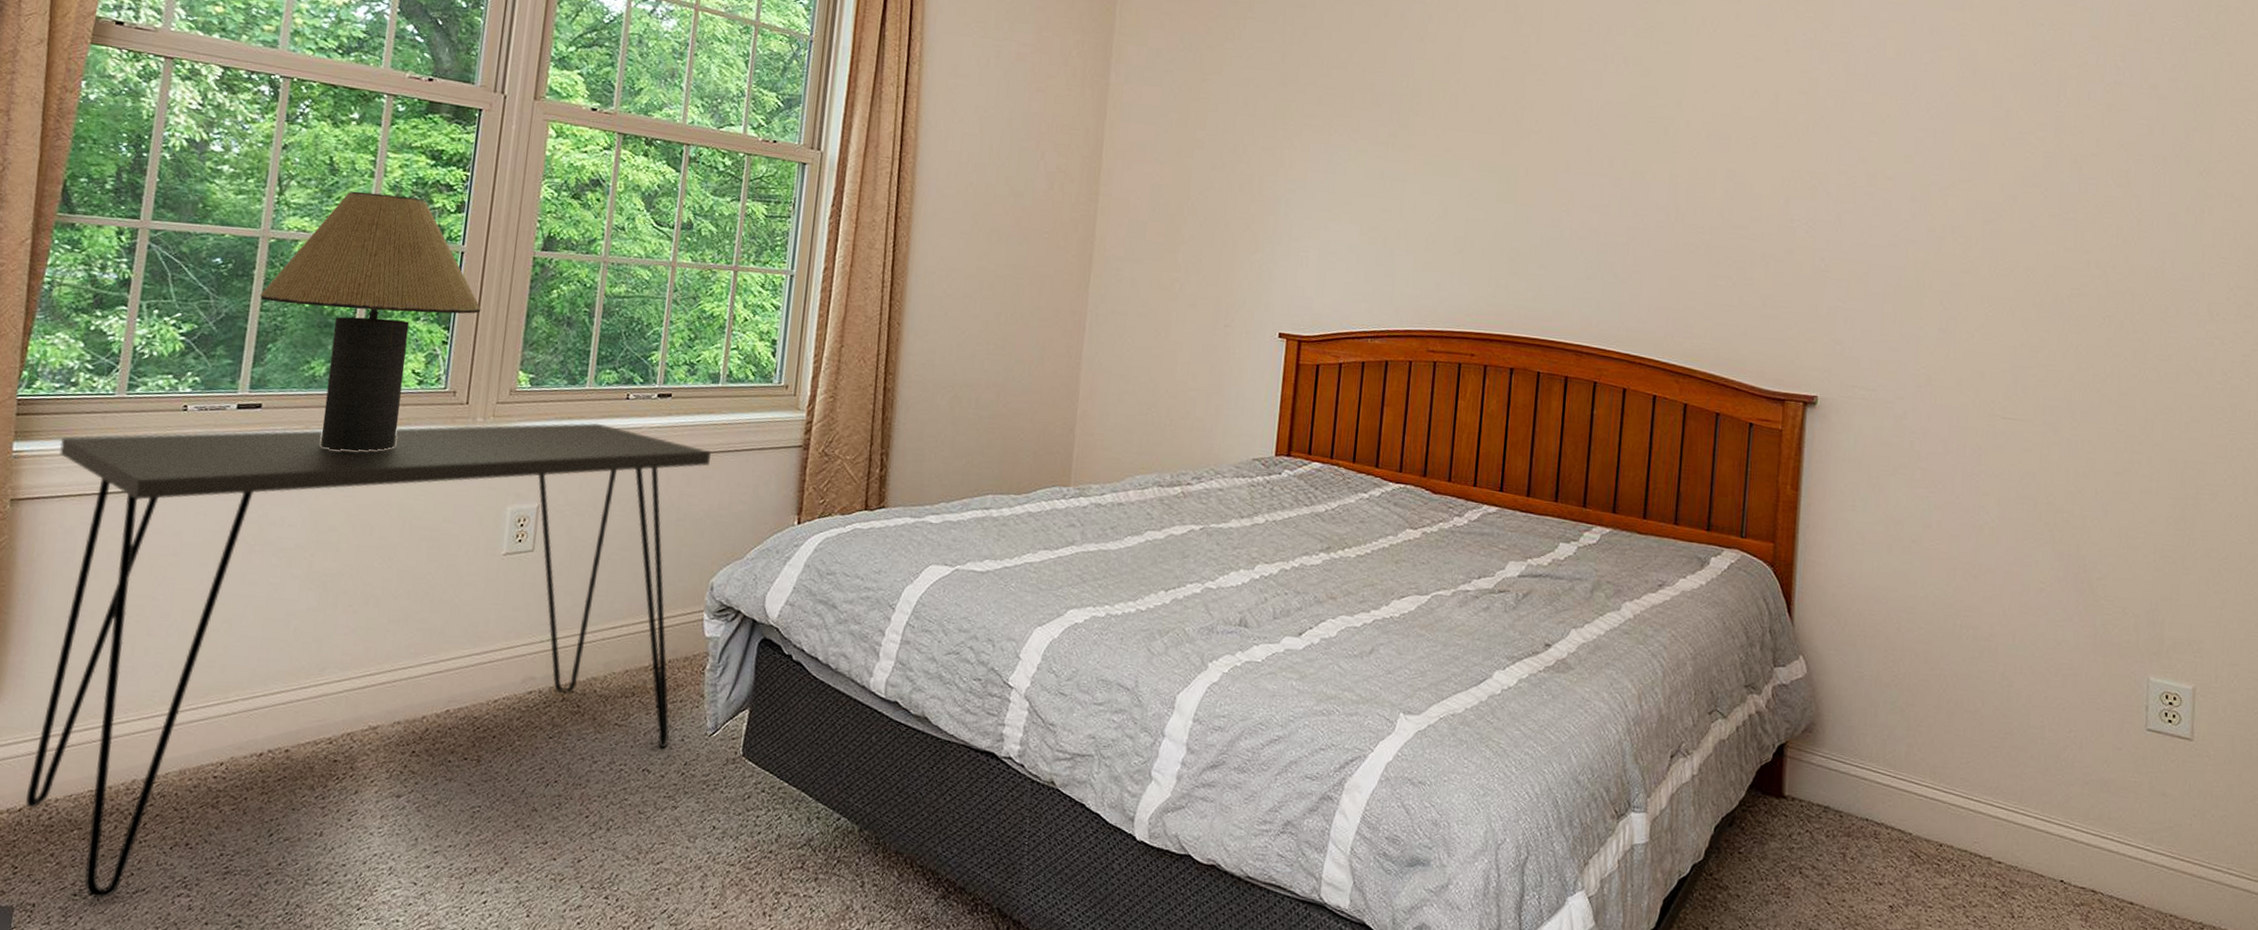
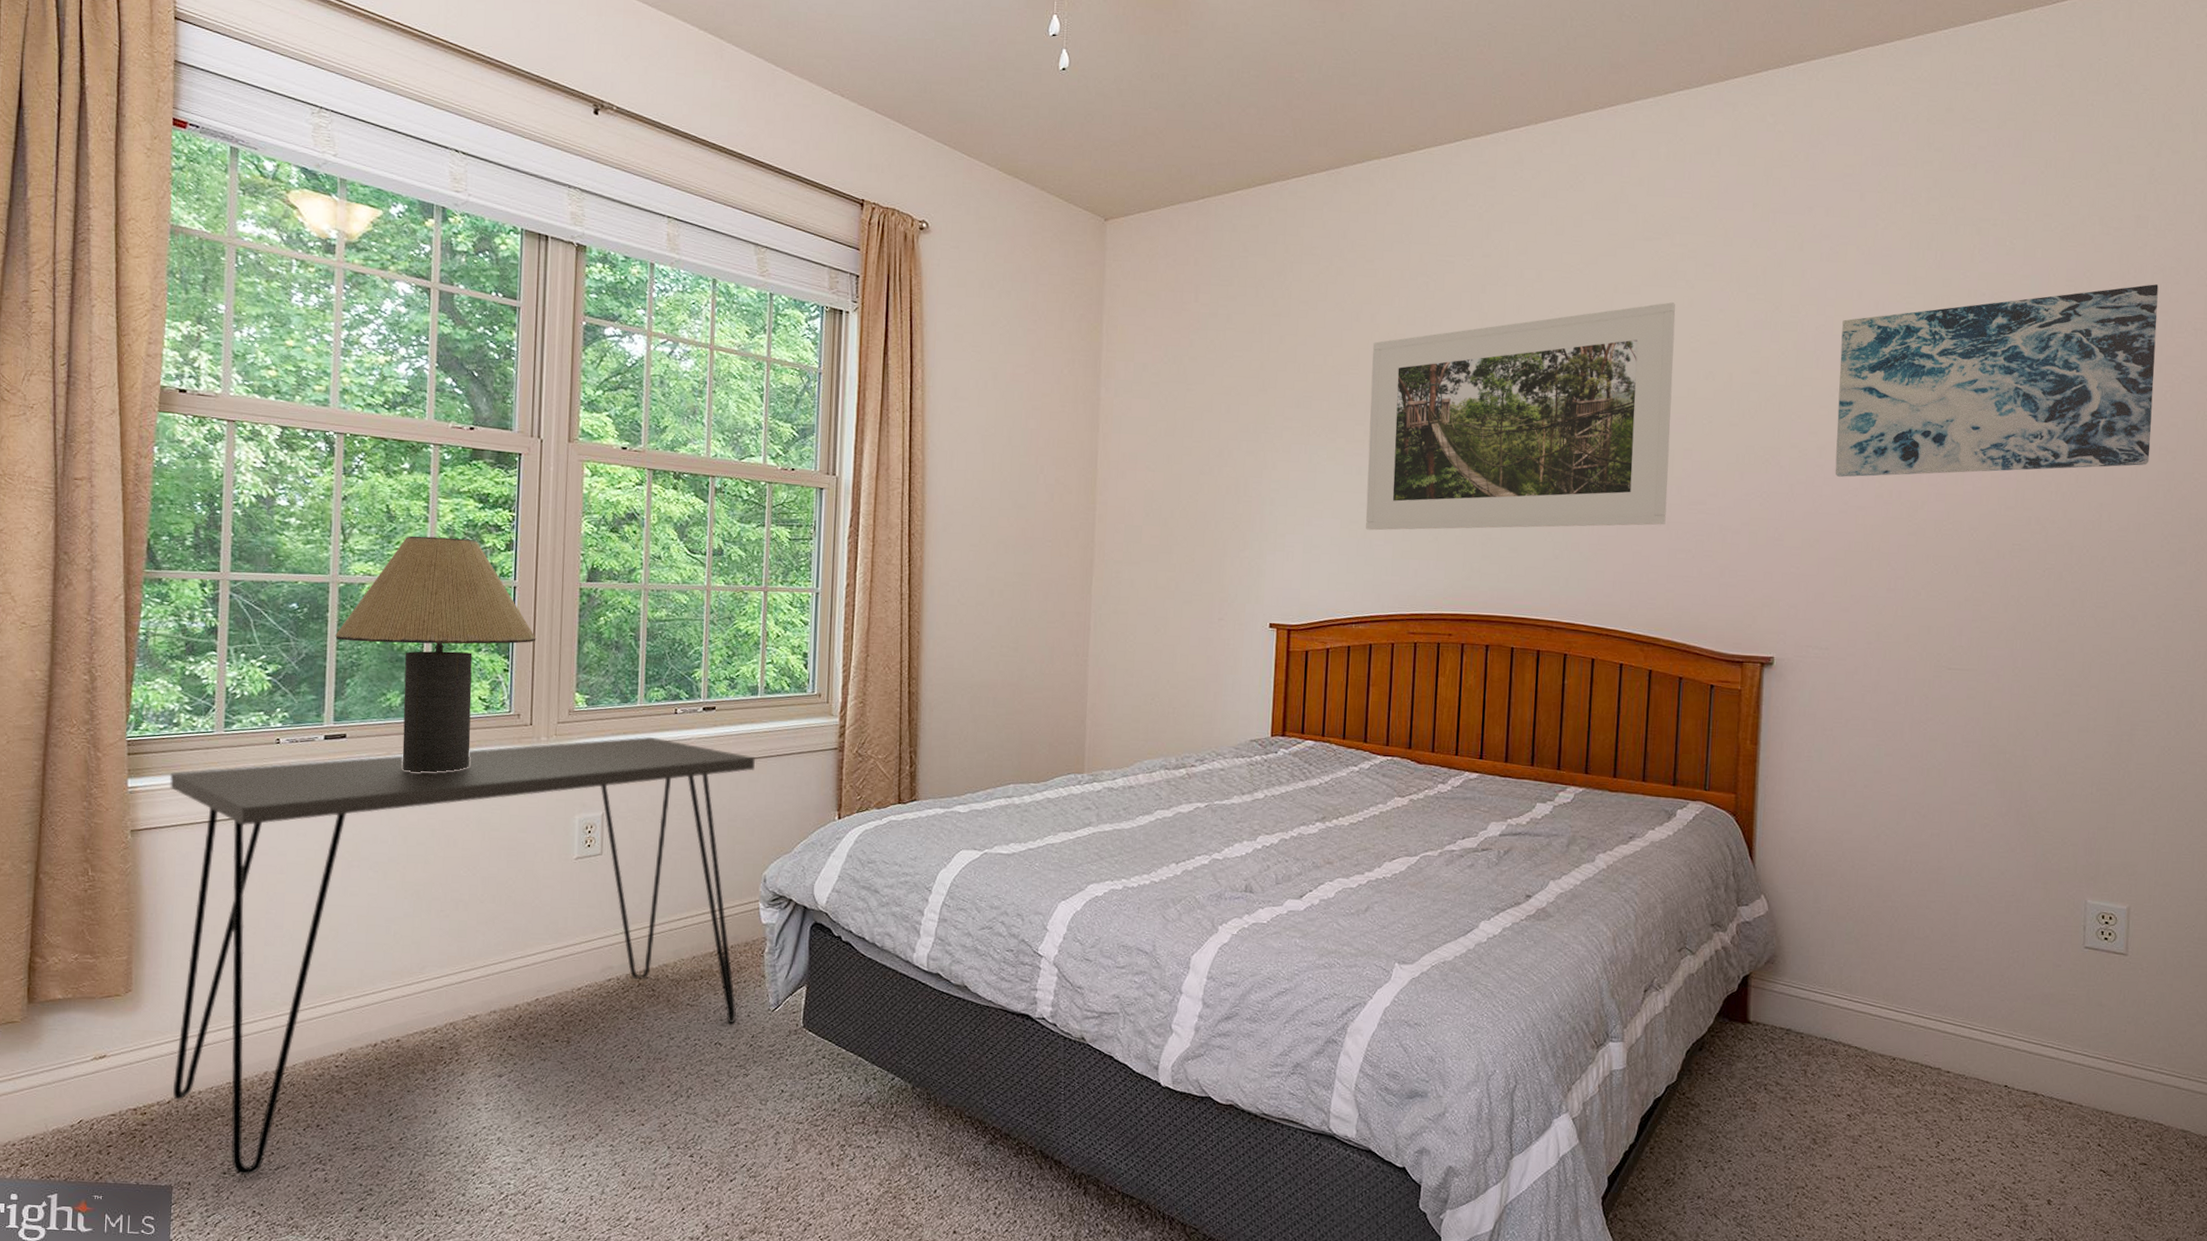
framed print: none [1386,15,1721,249] -> present [1366,302,1676,531]
wall art: none [1885,24,2223,212] -> present [1835,284,2159,477]

